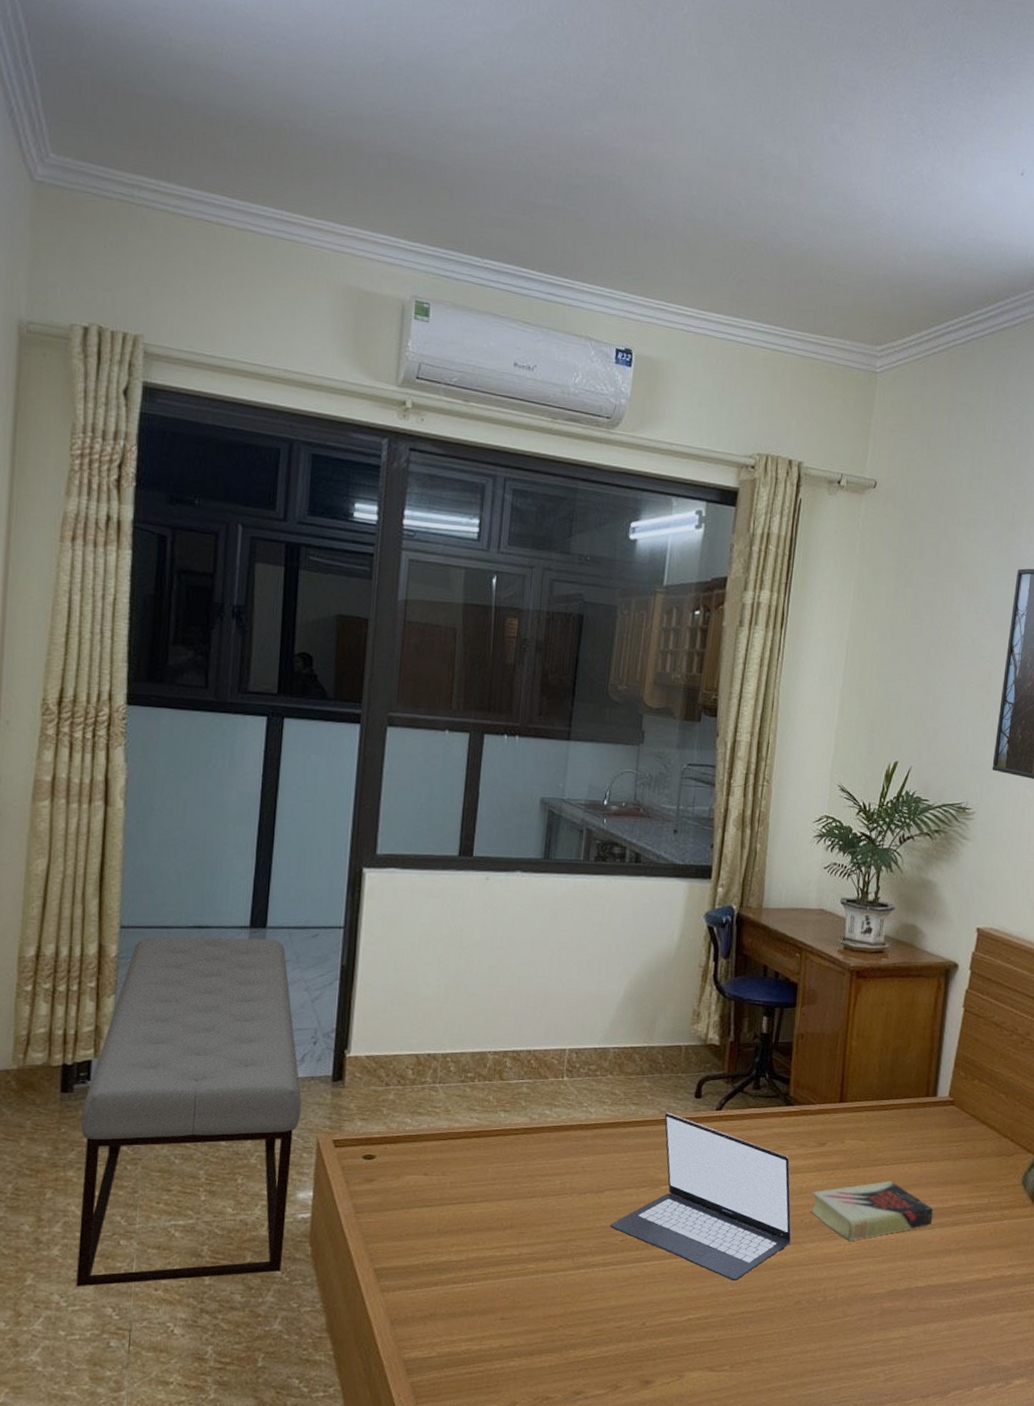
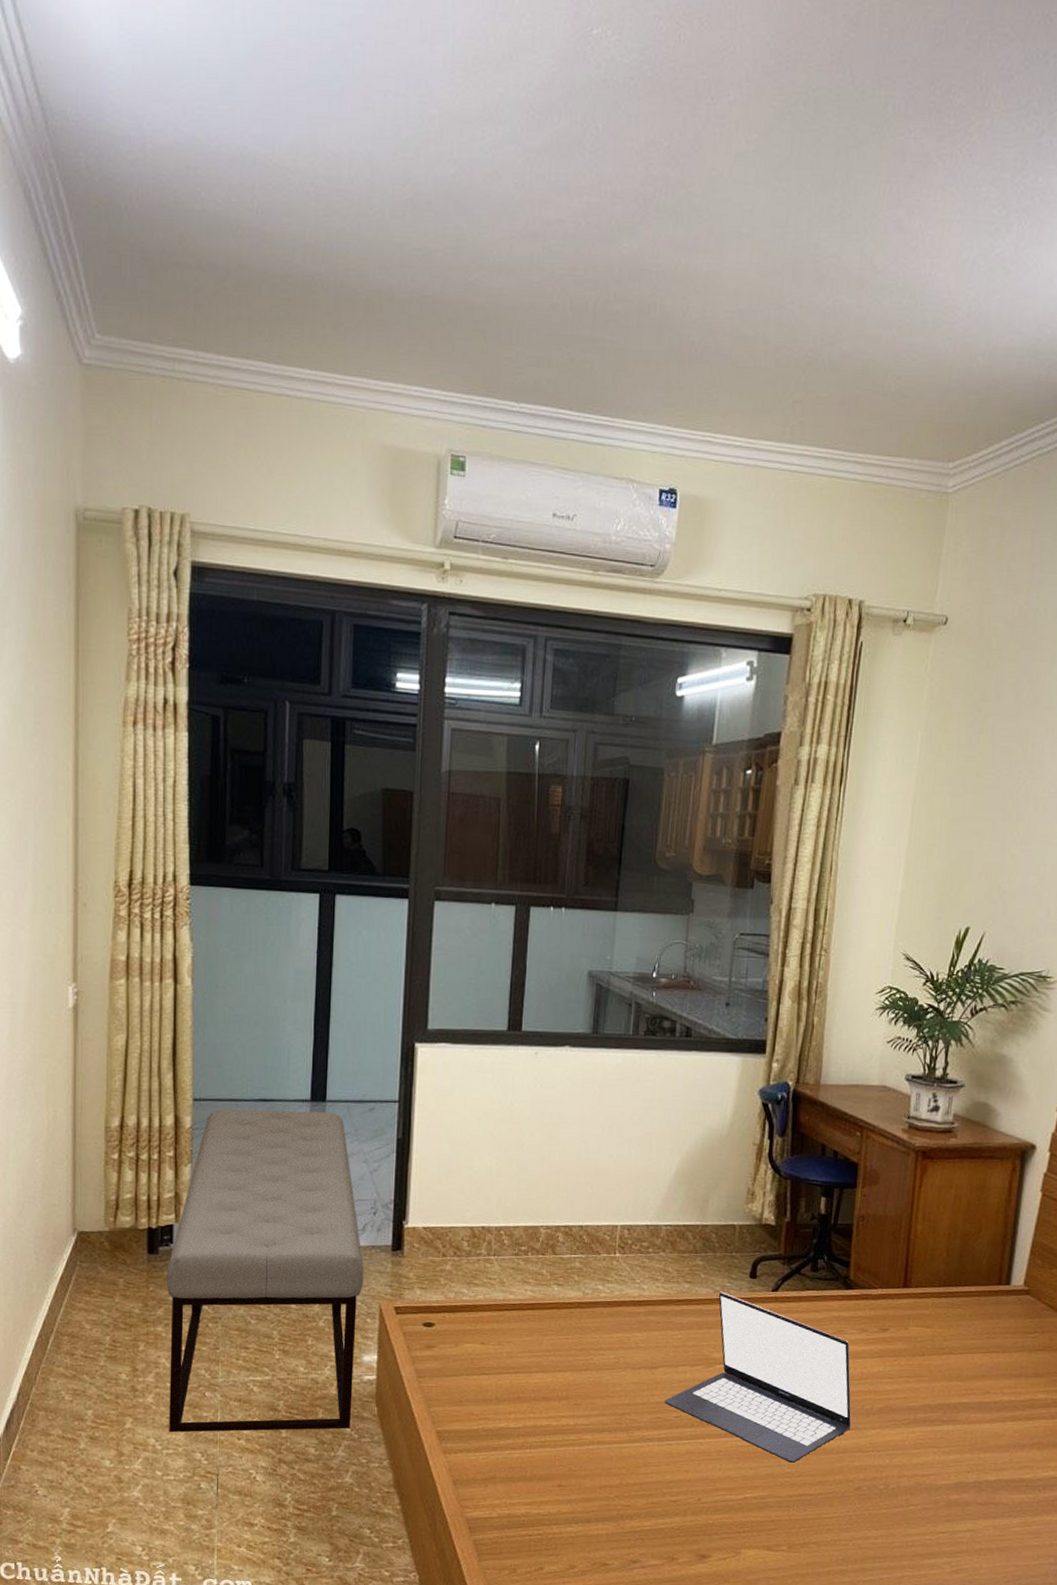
book: present [810,1181,934,1241] -> none [871,1370,1006,1430]

